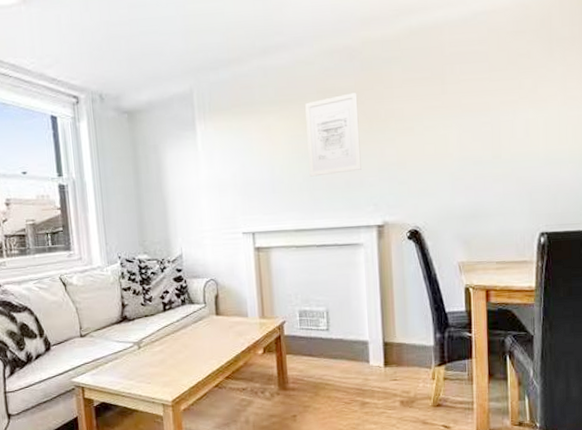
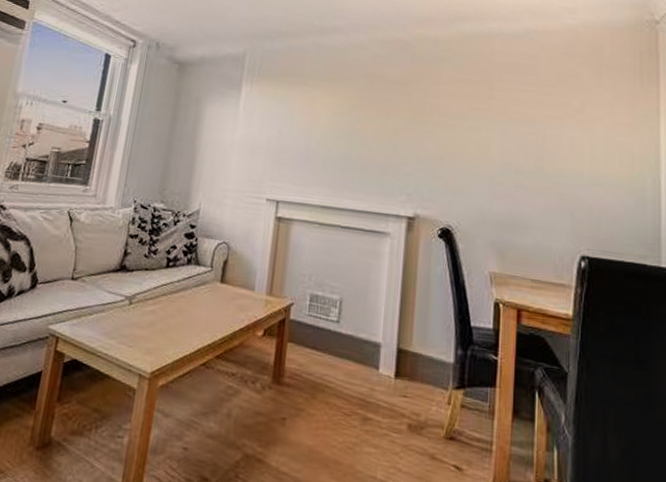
wall art: present [305,93,361,177] -> none [345,82,405,158]

